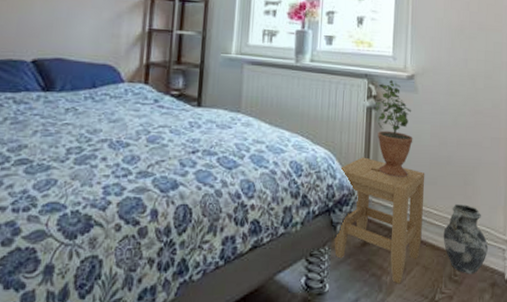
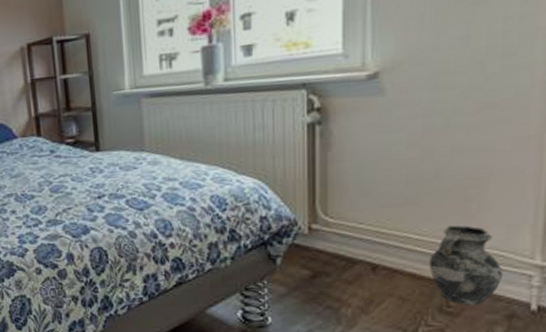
stool: present [334,157,425,284] -> none [274,182,400,317]
potted plant: present [375,78,413,178] -> none [320,82,380,202]

